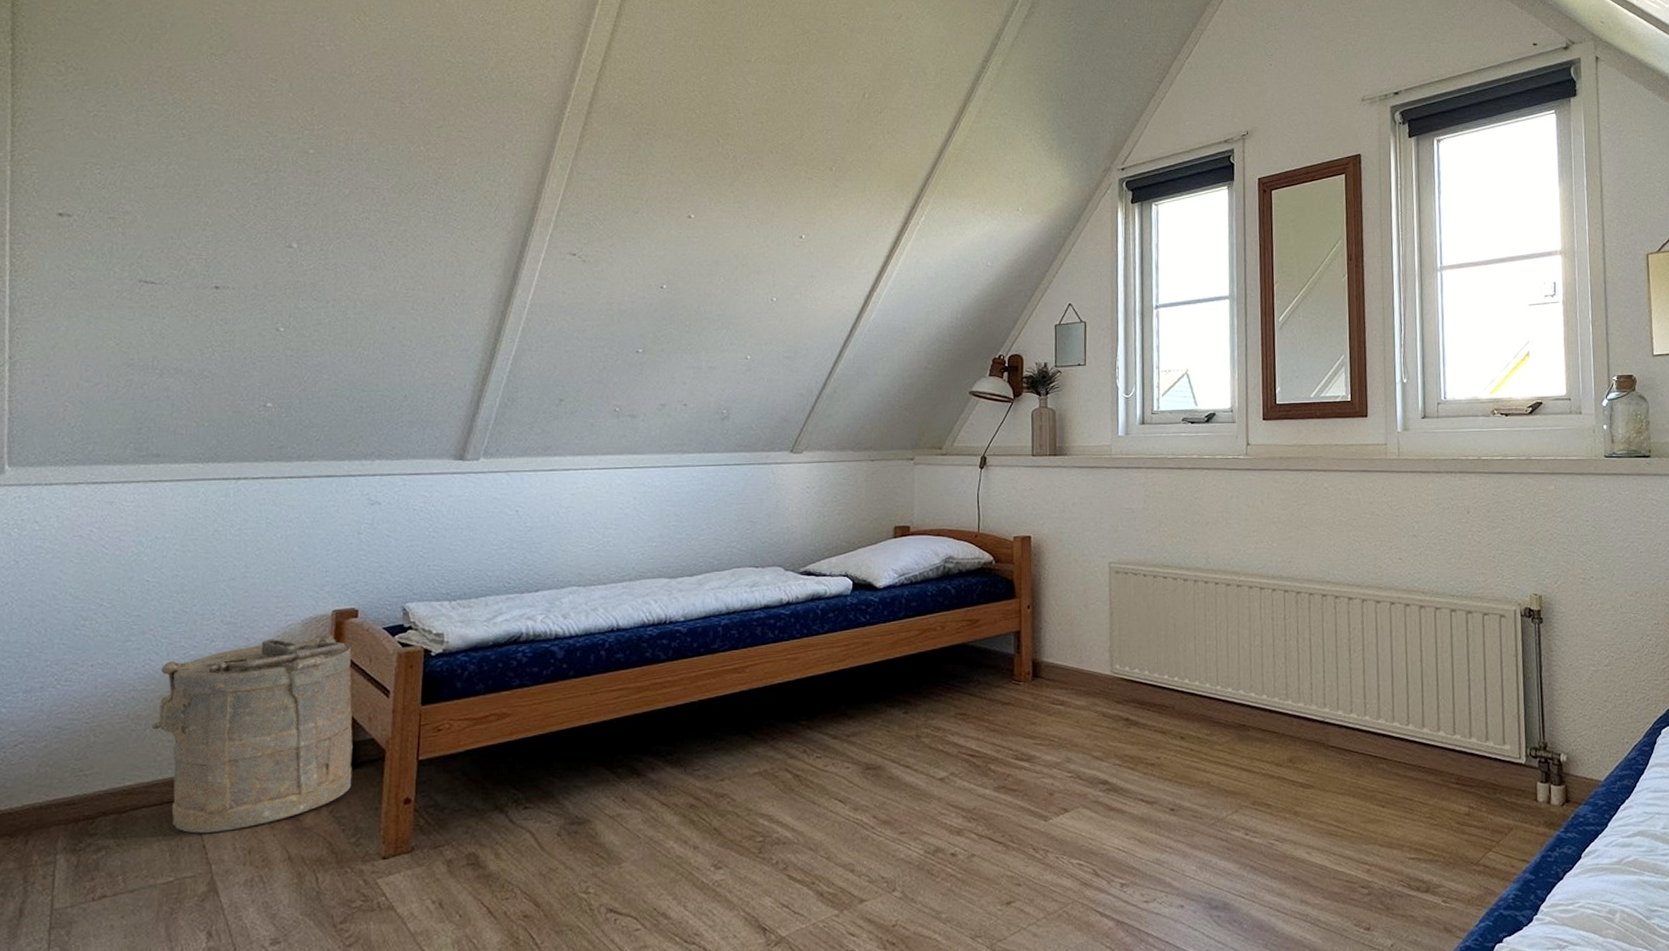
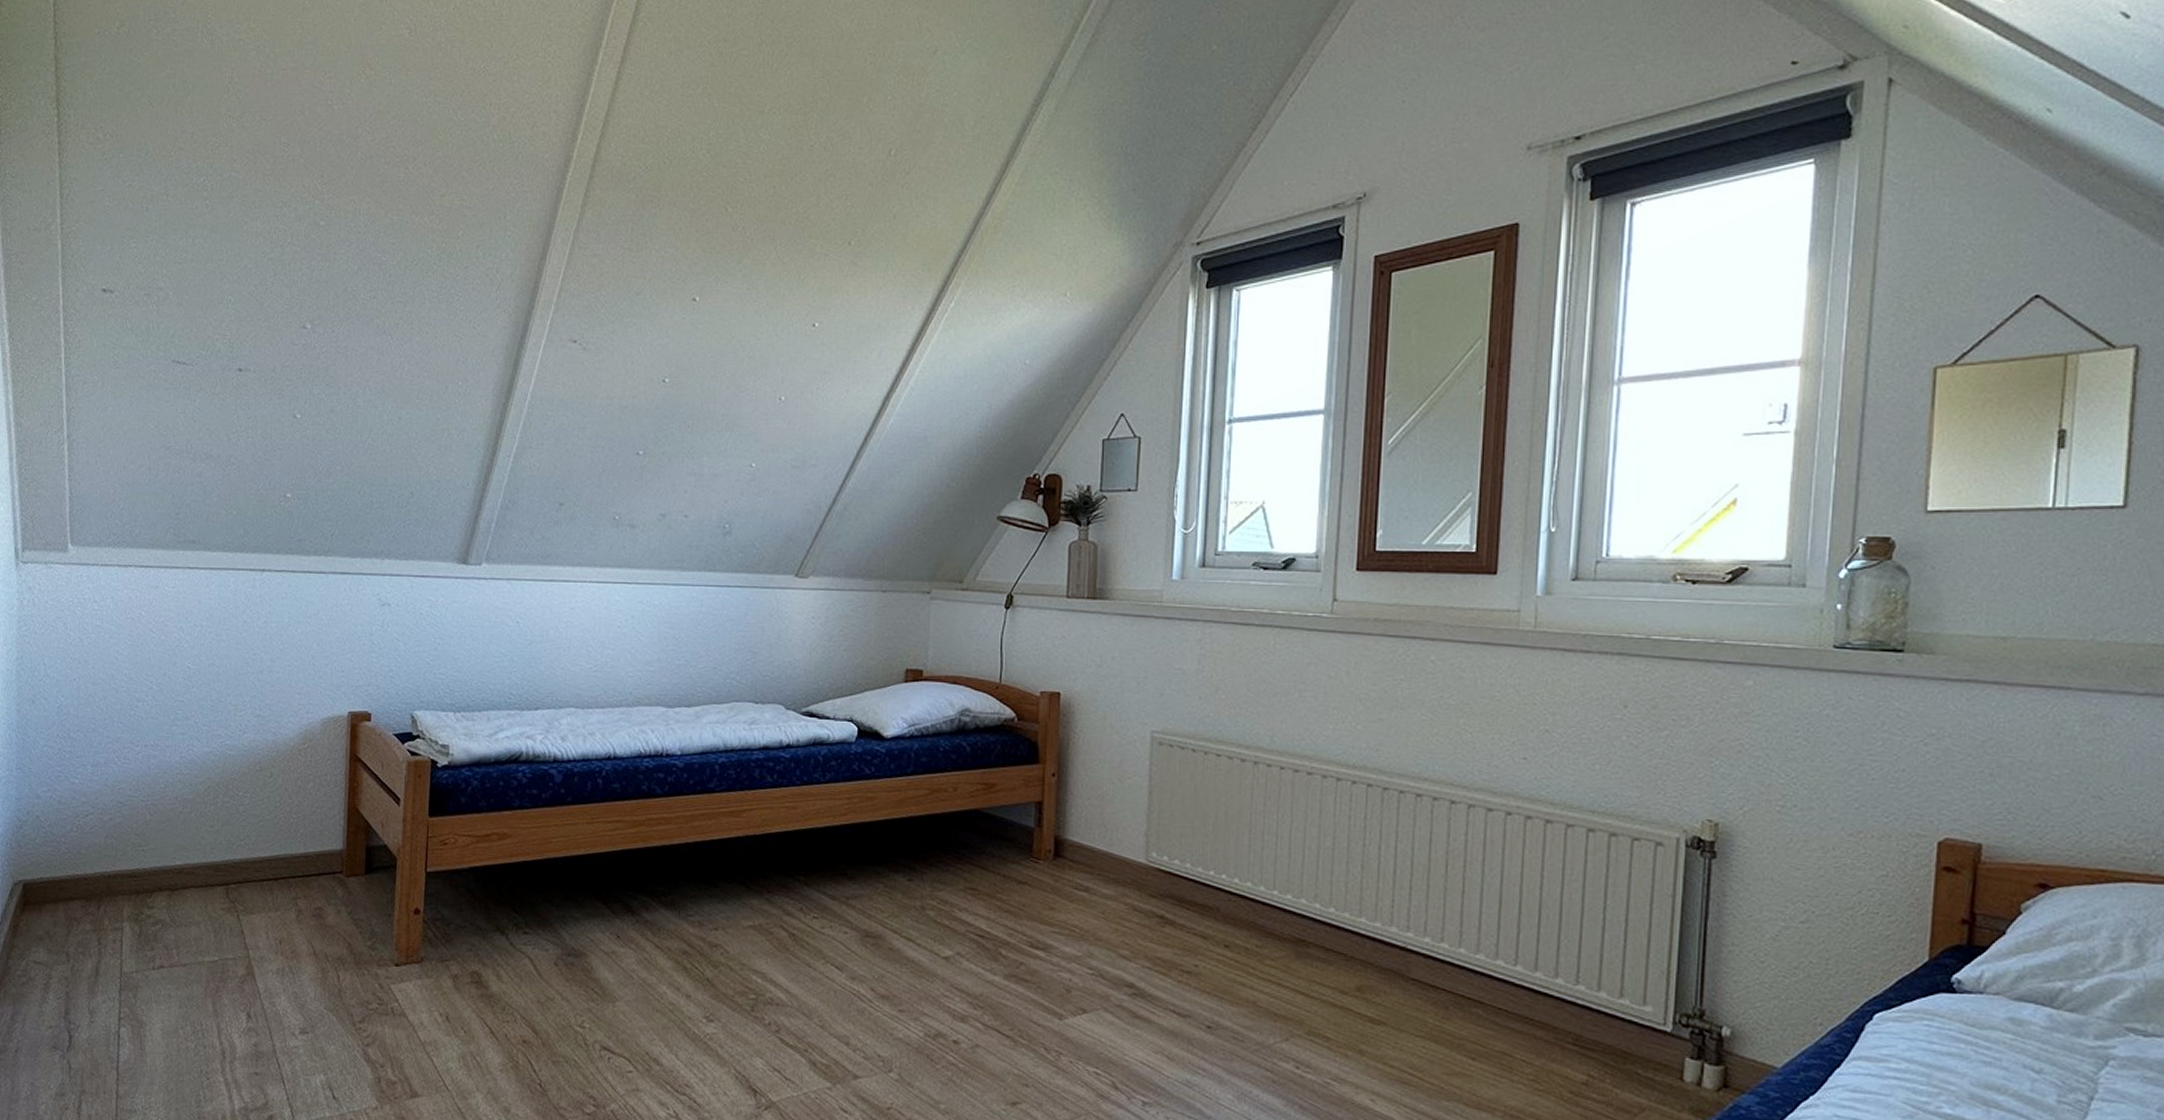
laundry hamper: present [151,634,353,834] -> none [195,735,368,920]

